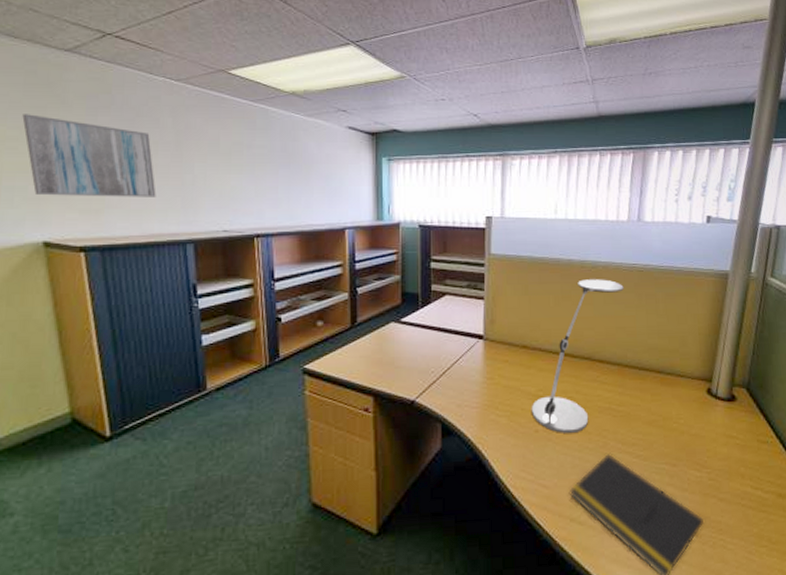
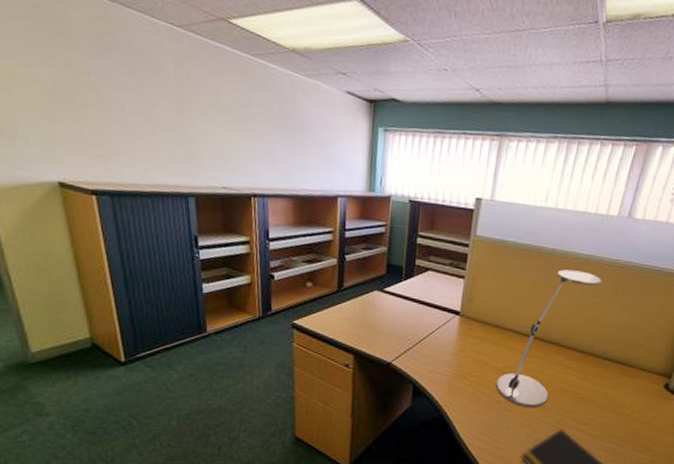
wall art: present [22,114,156,197] -> none [31,50,160,148]

